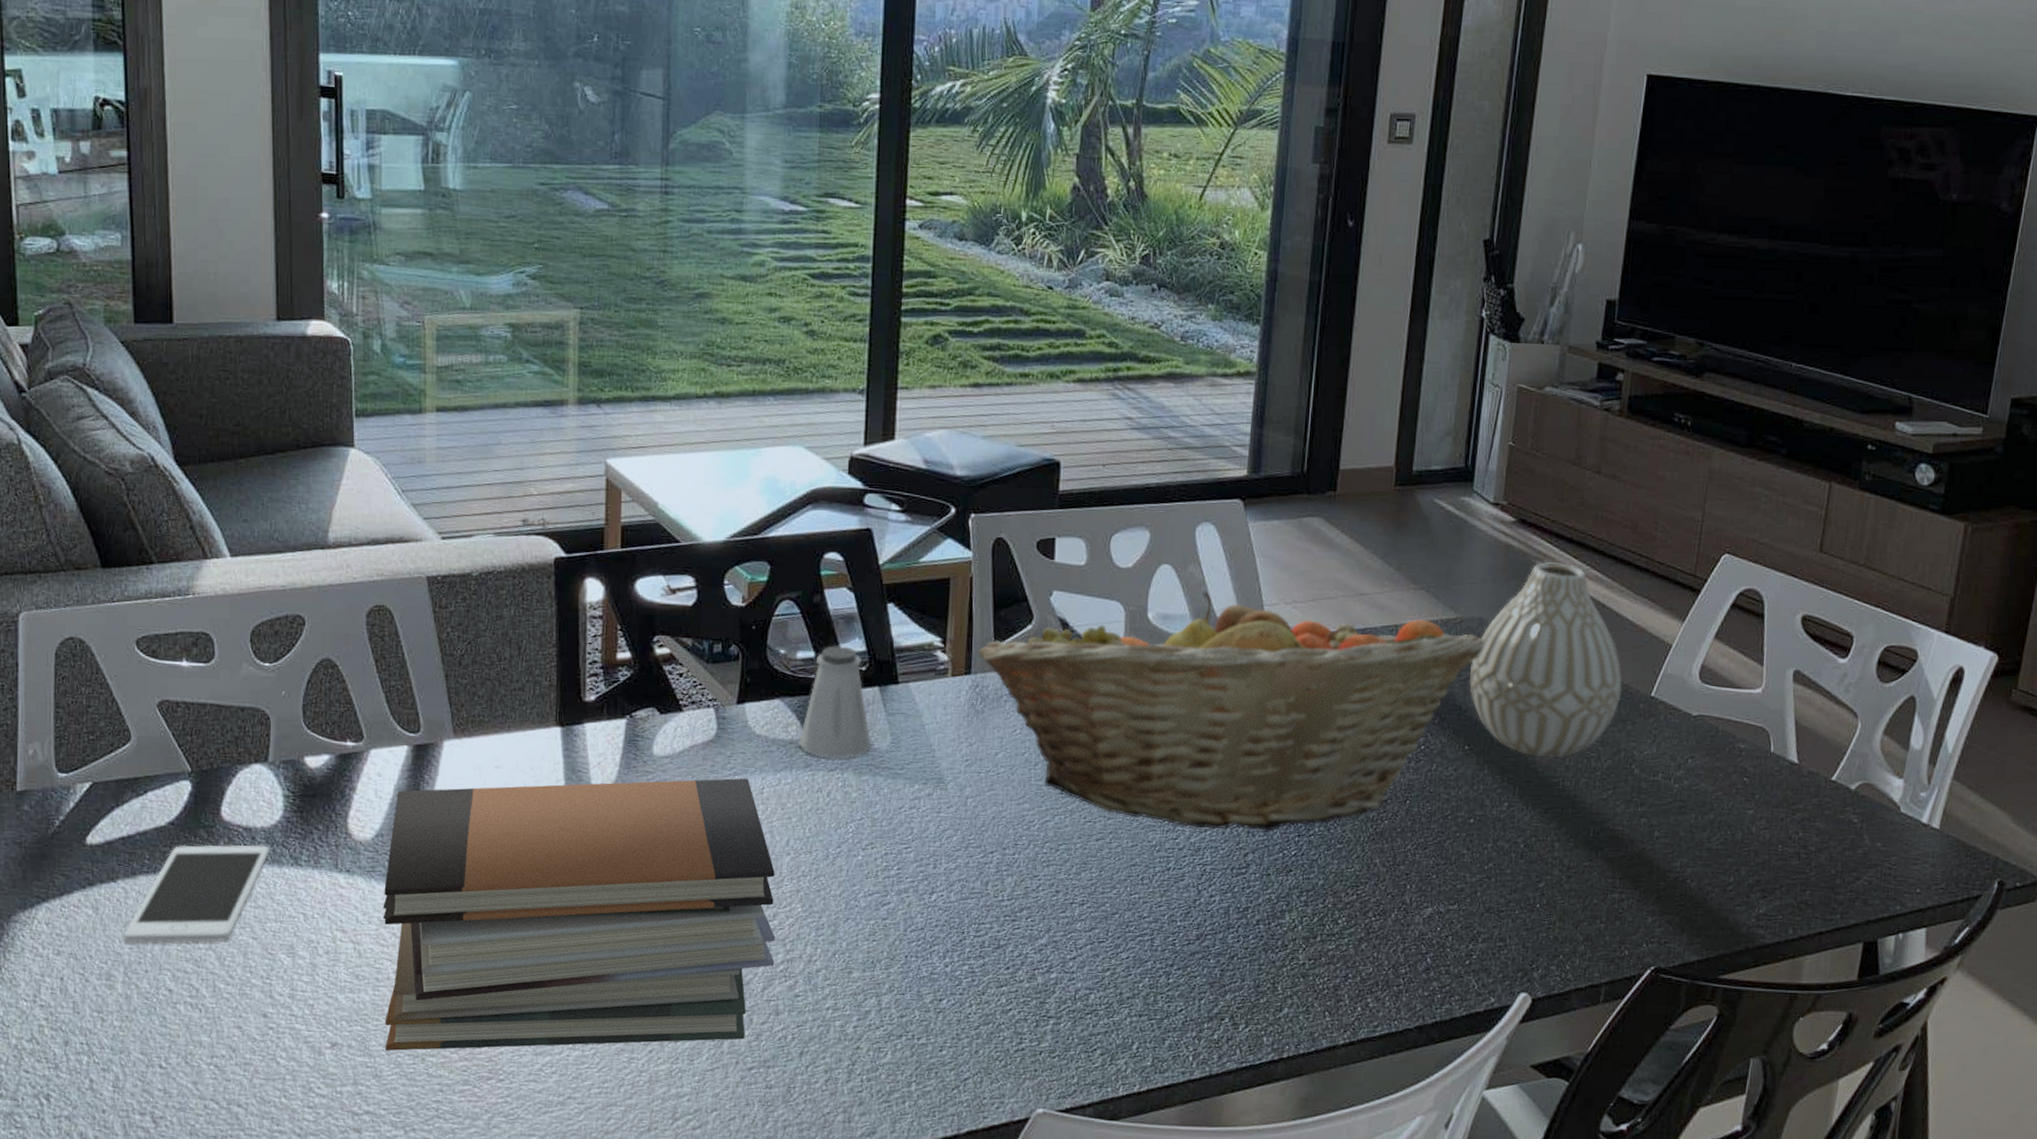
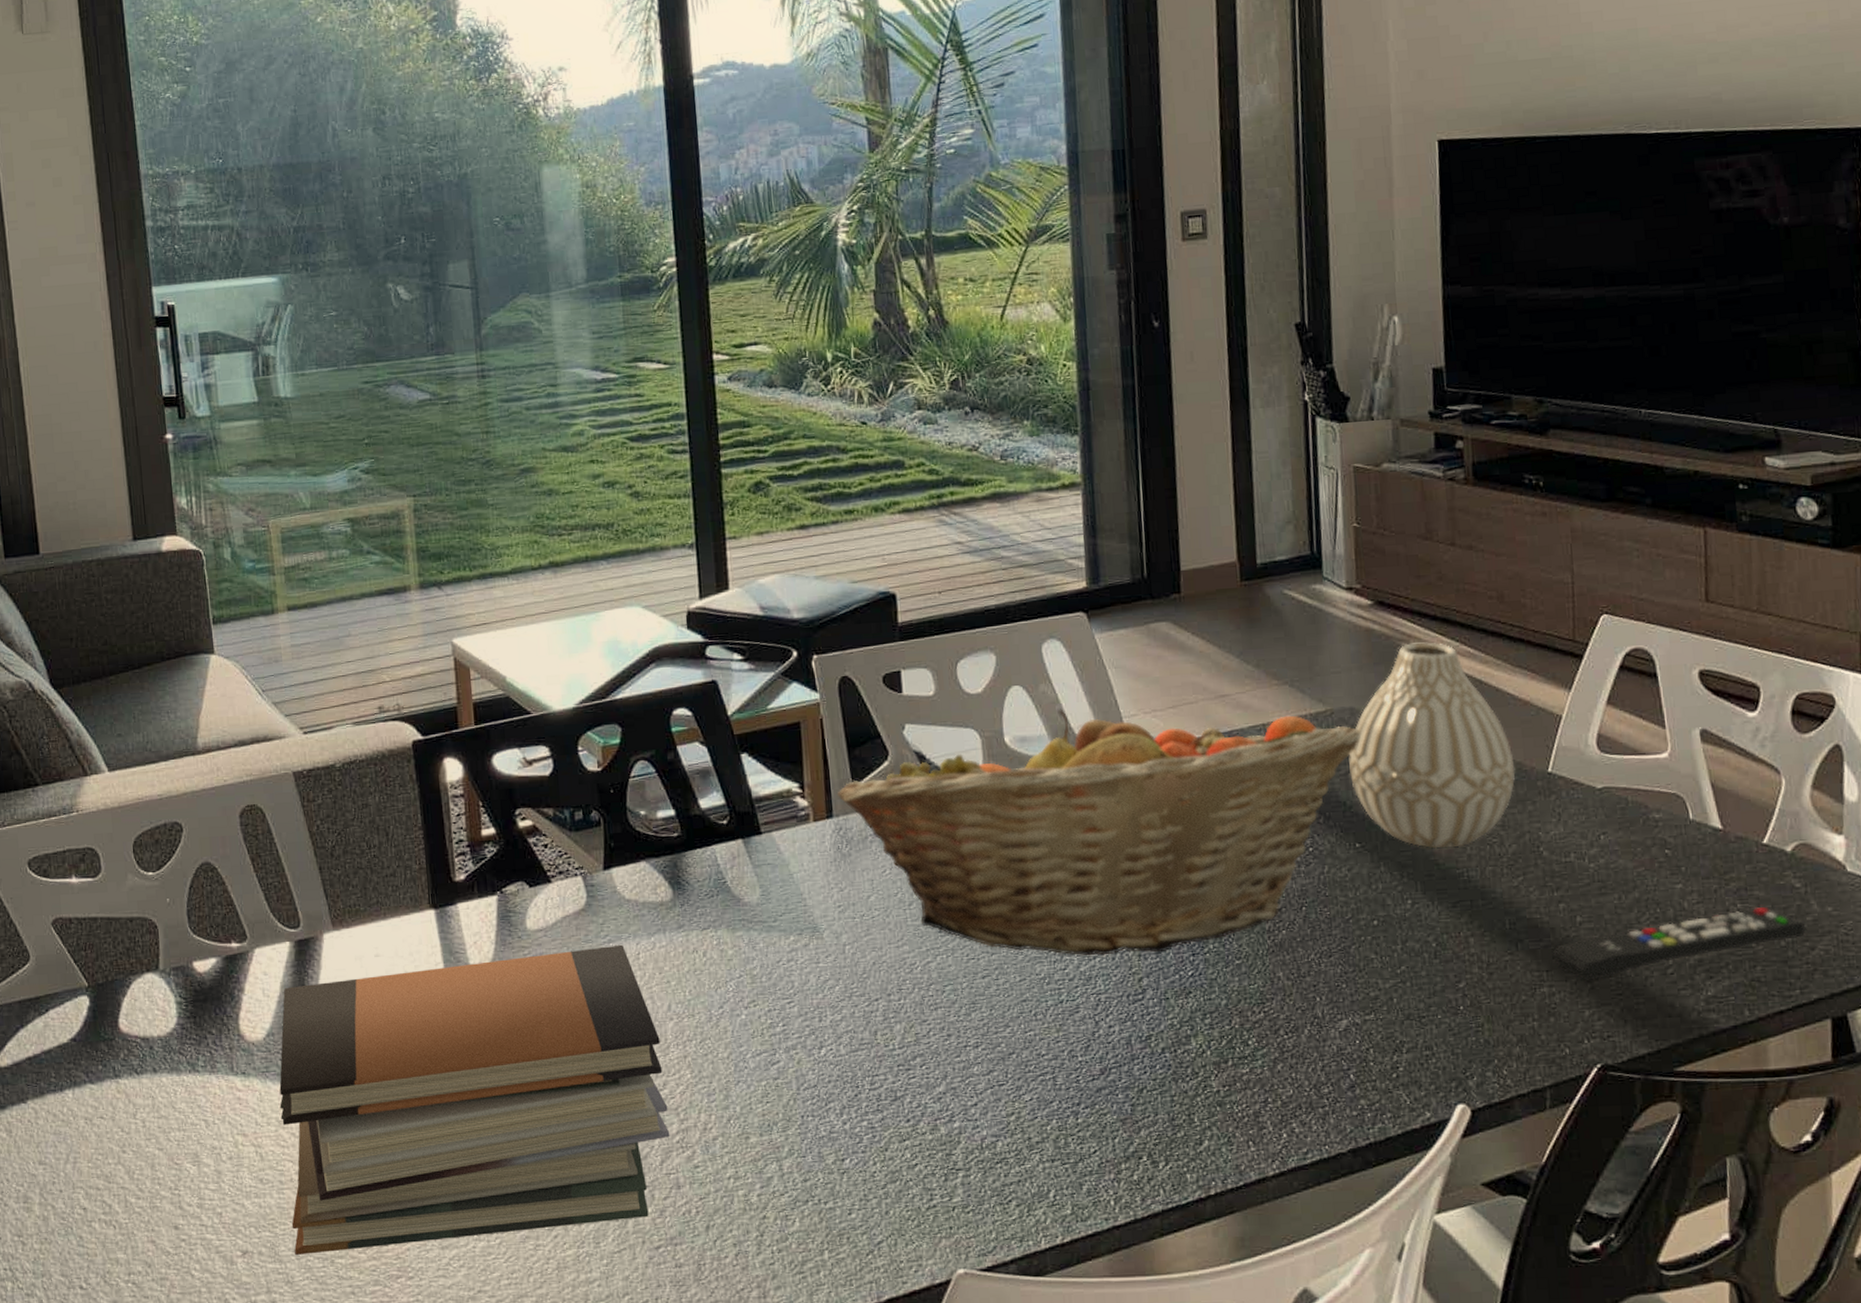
cell phone: present [124,844,271,943] -> none [37,1054,169,1163]
saltshaker: present [799,645,871,759] -> none [669,800,741,917]
remote control: none [1627,837,1856,893] -> present [1552,907,1806,983]

